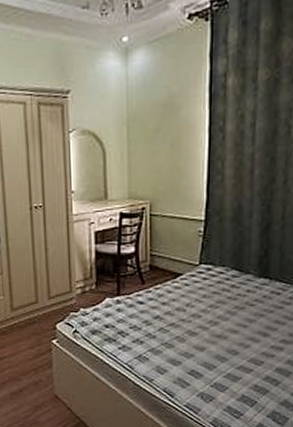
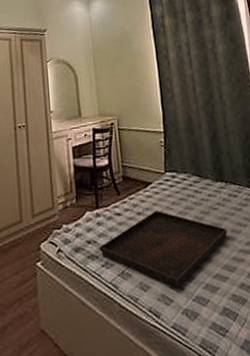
serving tray: none [117,302,261,374] -> present [99,210,228,288]

